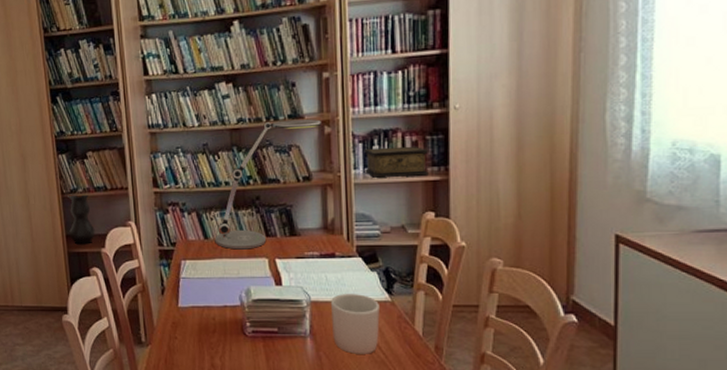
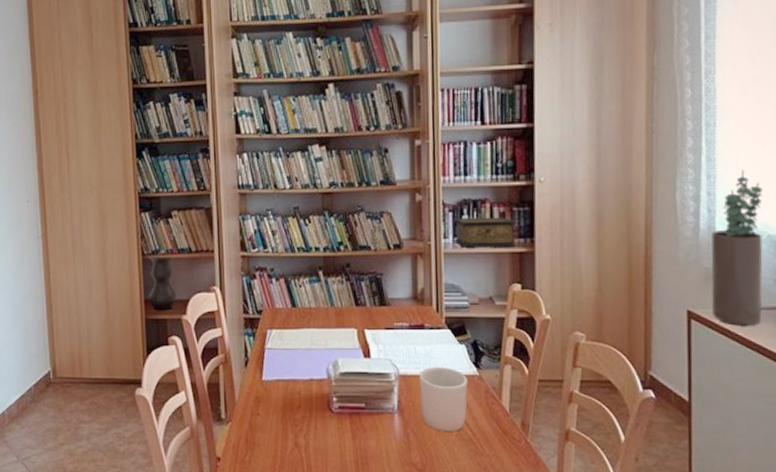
desk lamp: present [214,119,321,250] -> none [302,185,413,319]
vase: none [643,86,706,250] -> present [711,170,763,326]

